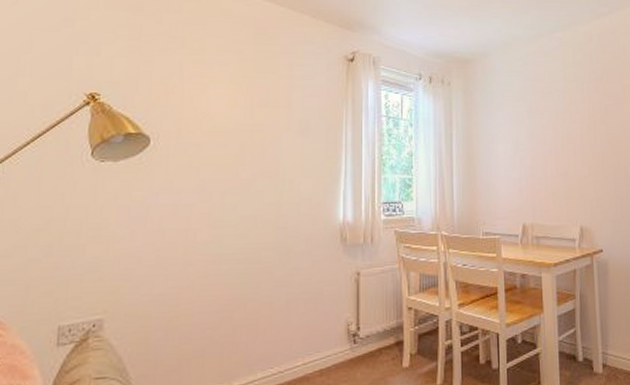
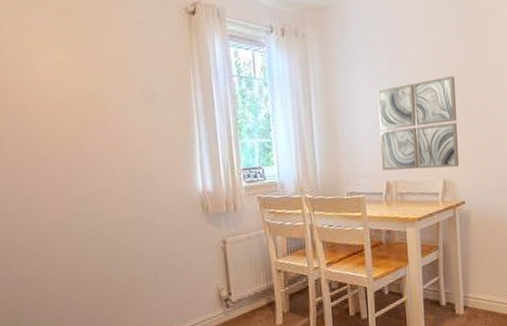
wall art: none [515,125,597,215] -> present [377,75,460,171]

